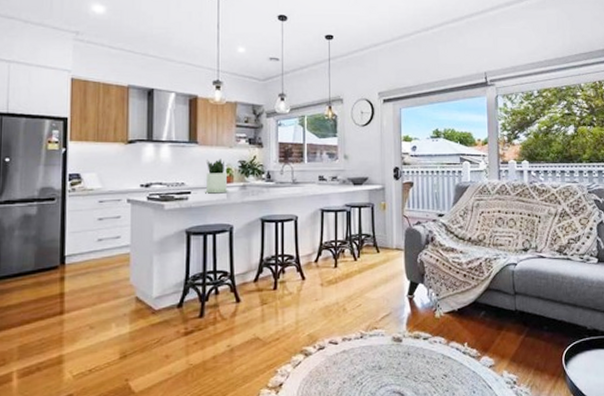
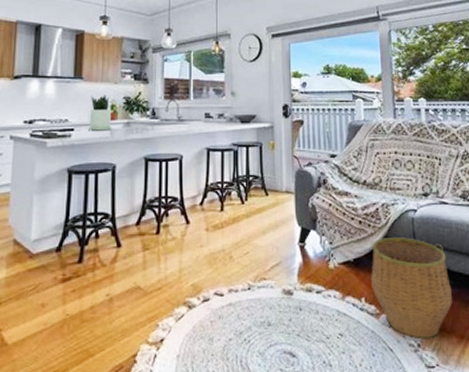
basket: none [474,288,546,377] -> present [371,237,452,339]

